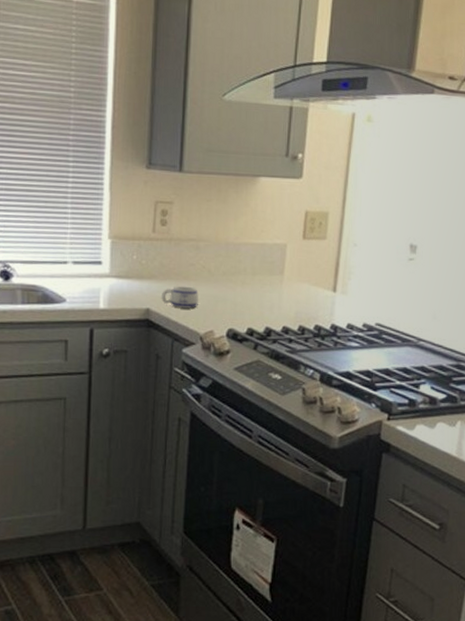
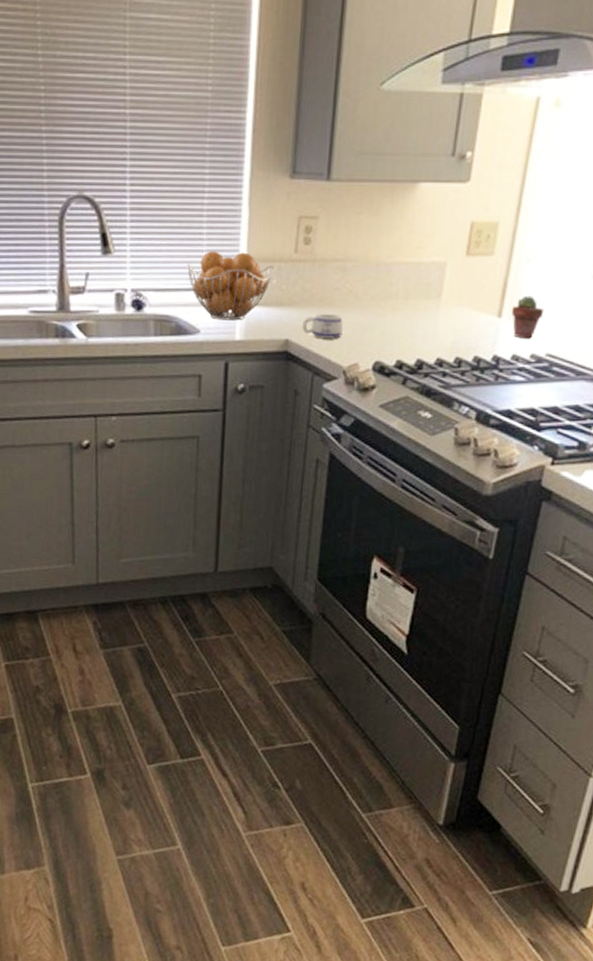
fruit basket: none [53,229,134,291] -> present [187,251,274,321]
potted succulent: none [345,274,372,310] -> present [512,295,545,339]

